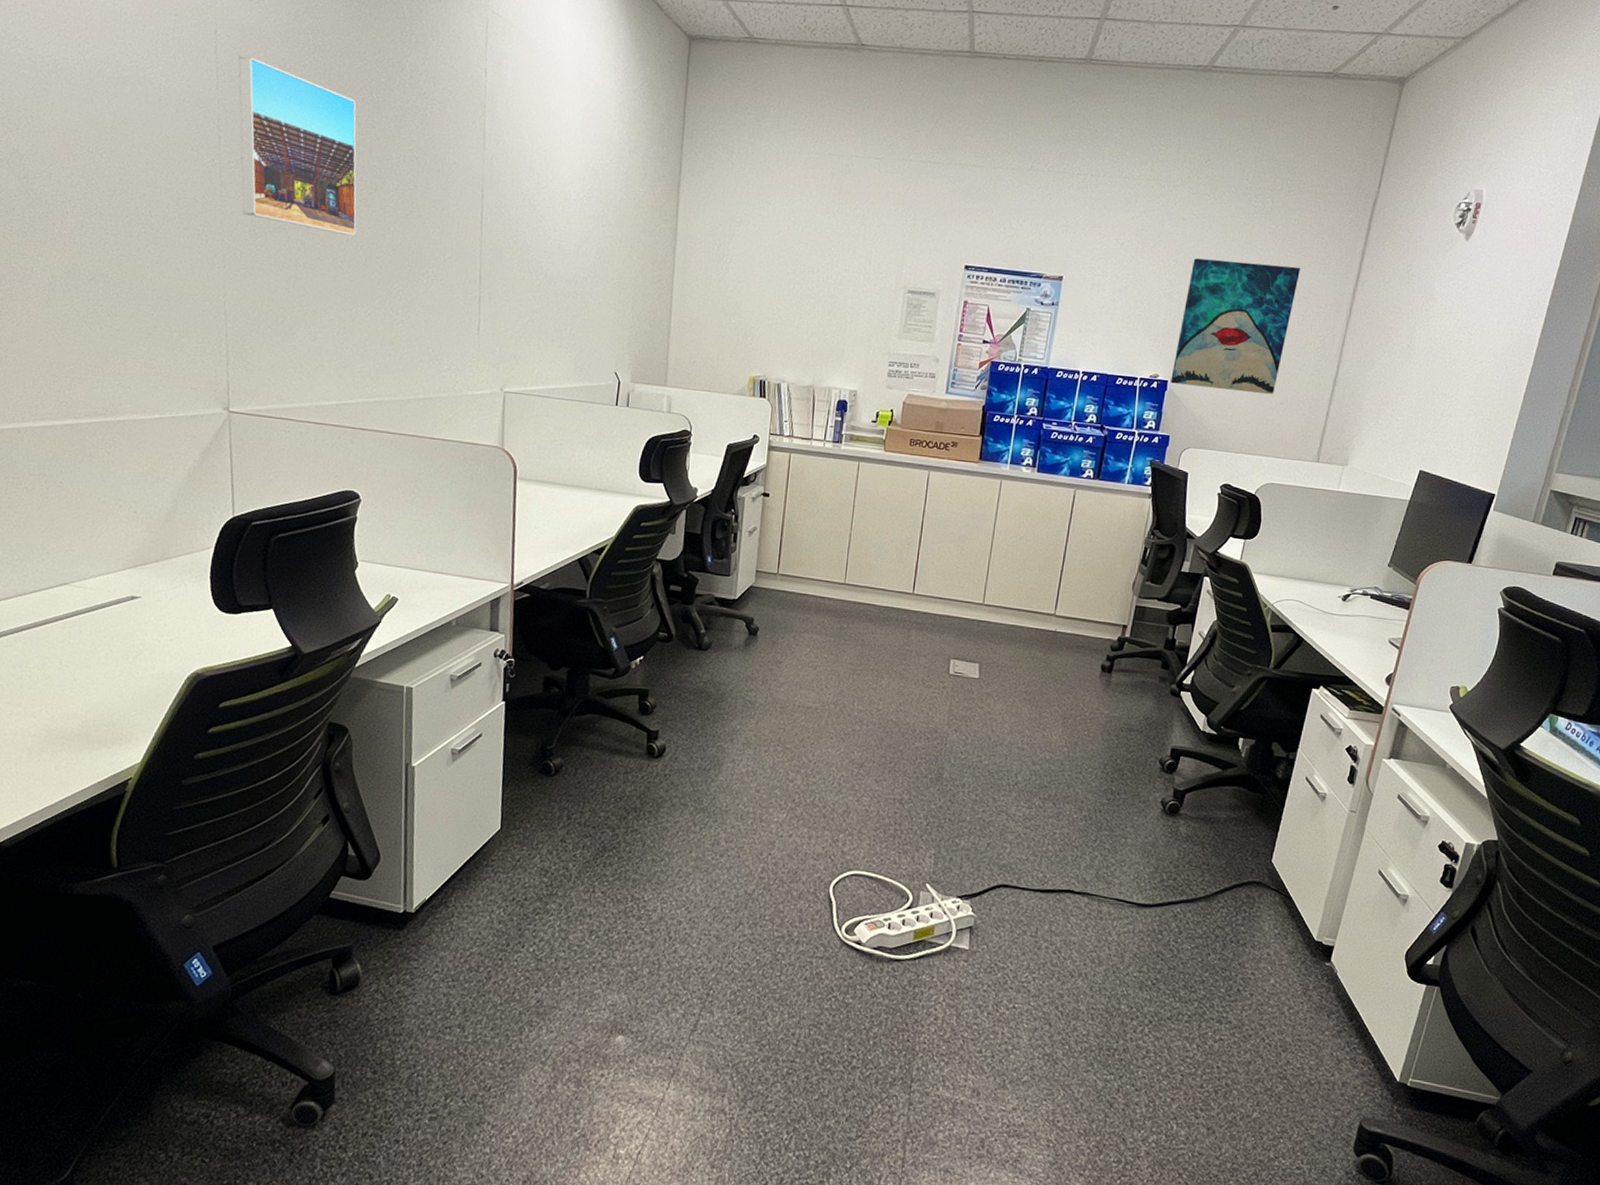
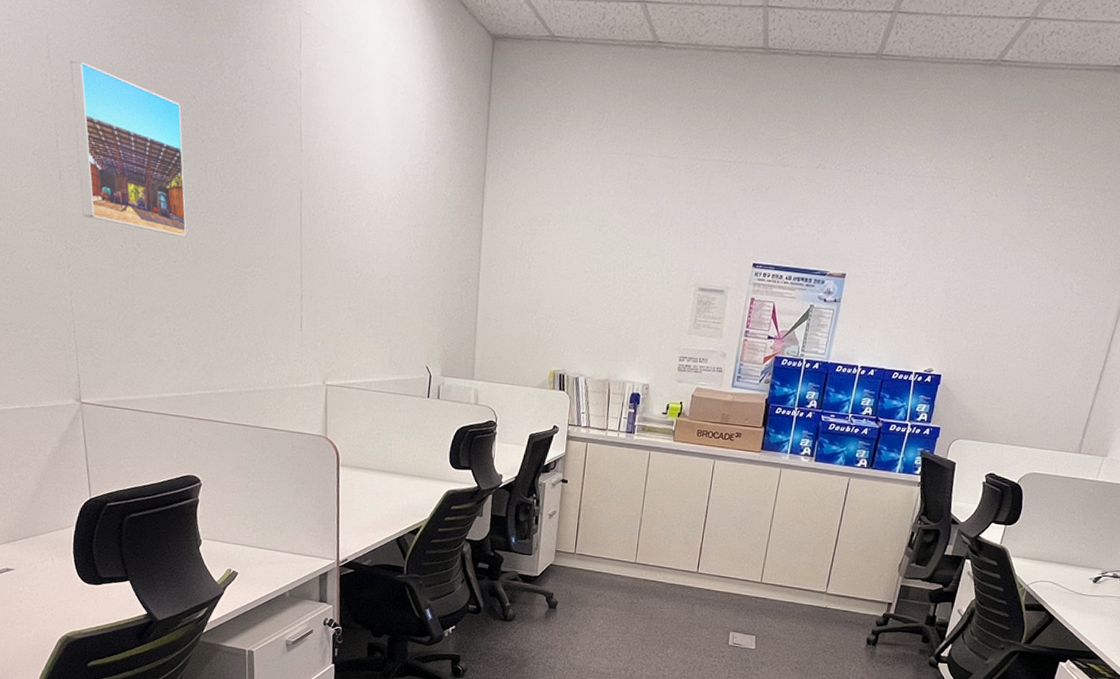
wall art: present [1170,258,1300,395] -> none [944,255,1075,389]

